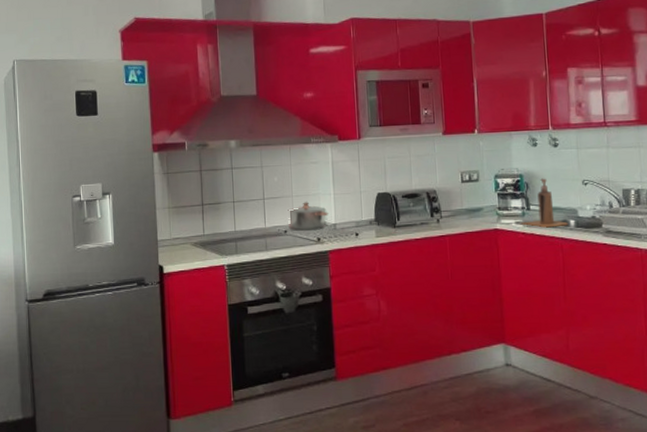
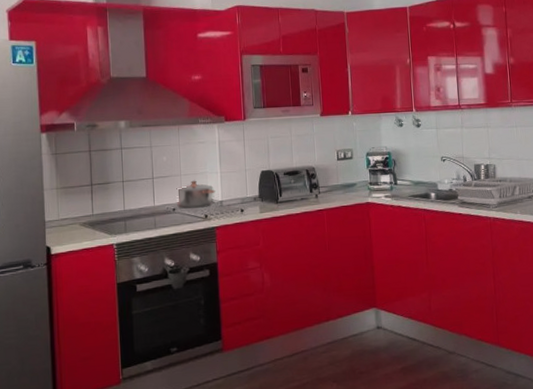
soap dispenser: present [521,178,568,228] -> none [390,155,430,201]

